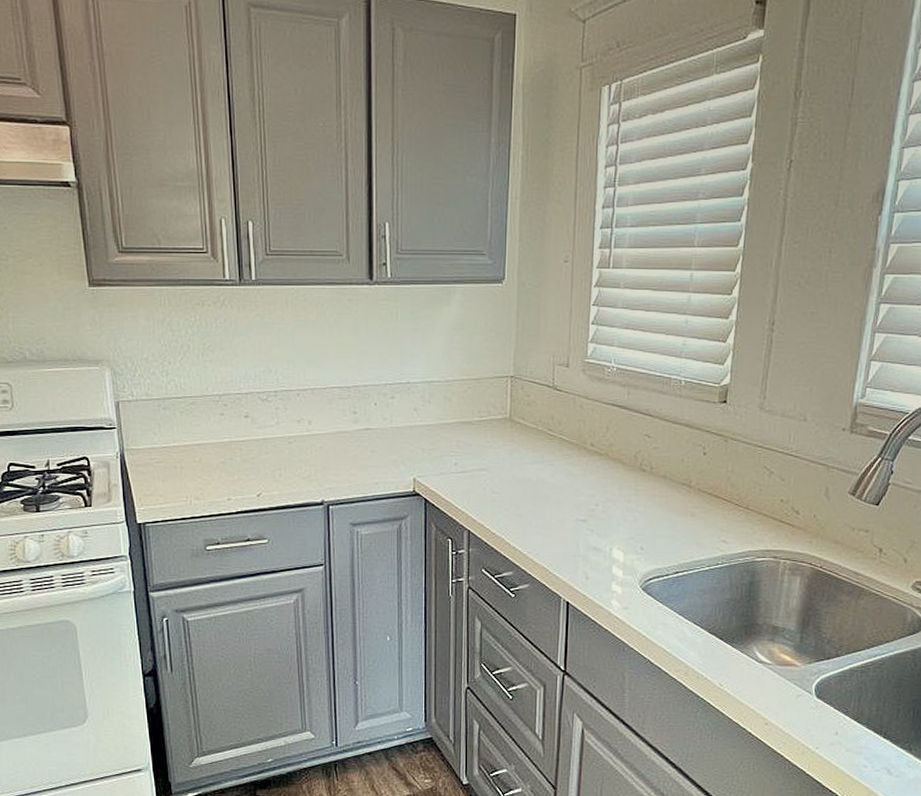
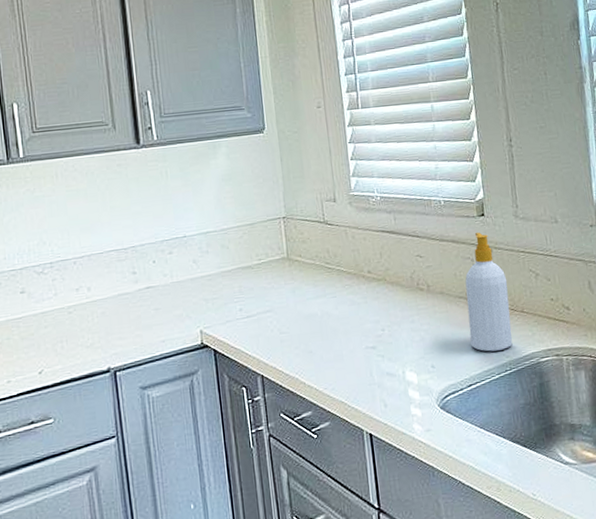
soap bottle: none [685,419,738,543] -> present [465,232,513,352]

